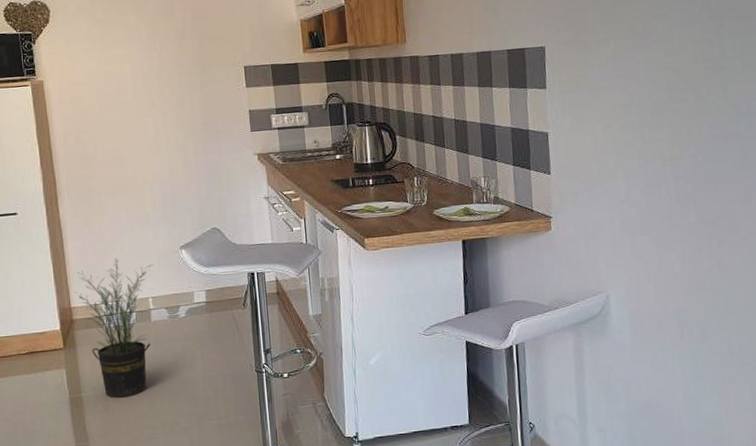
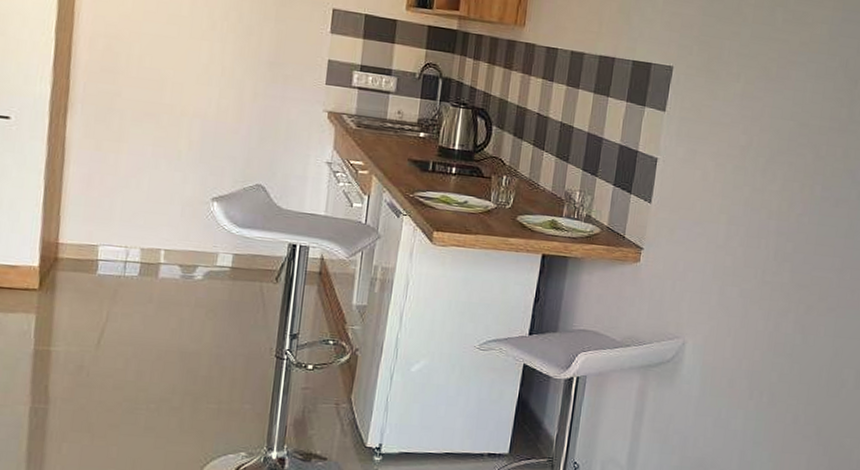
potted plant: present [74,258,153,398] -> none [66,196,173,361]

